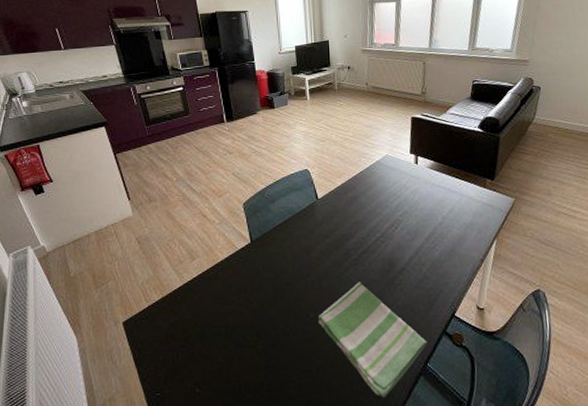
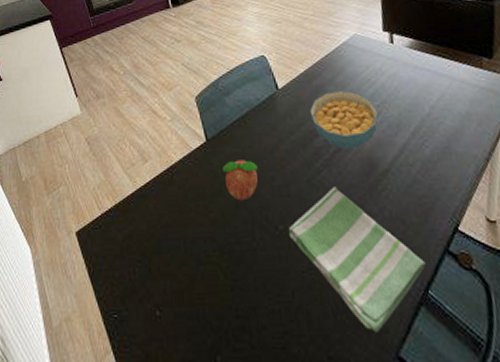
fruit: none [263,259,295,294] -> present [222,160,258,201]
cereal bowl: none [343,202,401,251] -> present [310,91,379,149]

